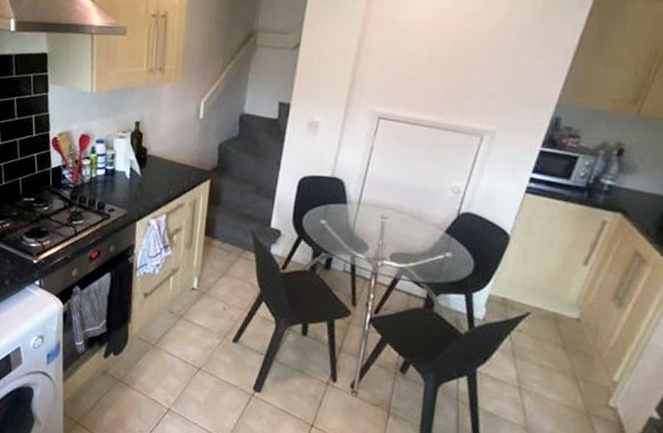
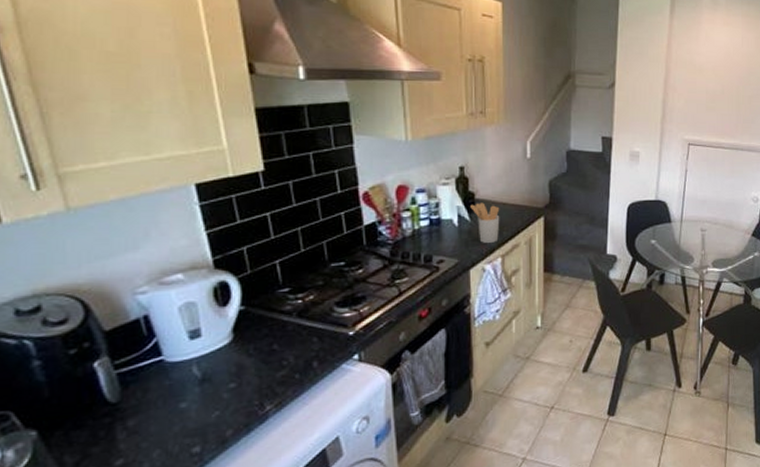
utensil holder: none [142,158,169,200] -> present [470,202,500,244]

